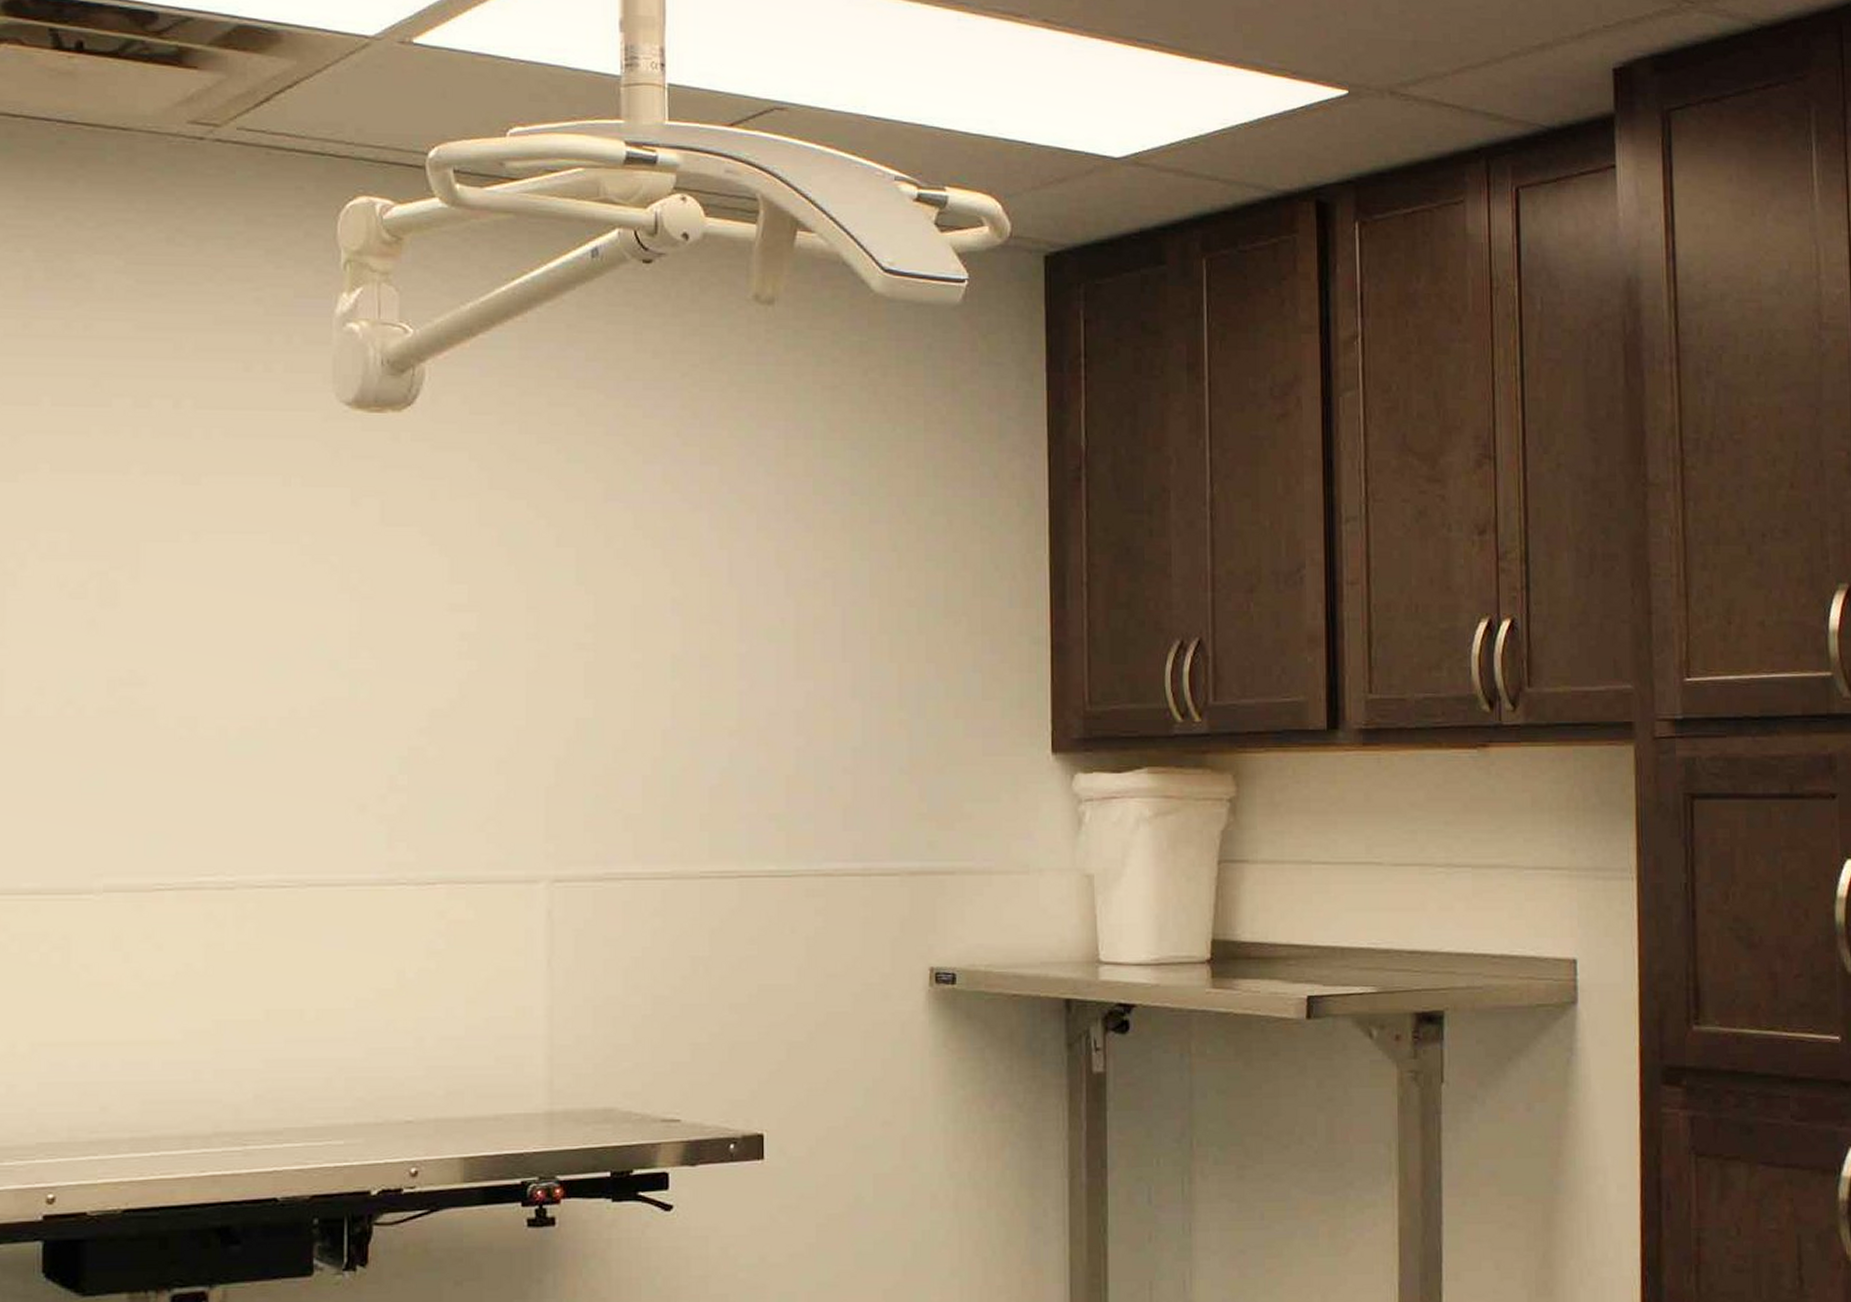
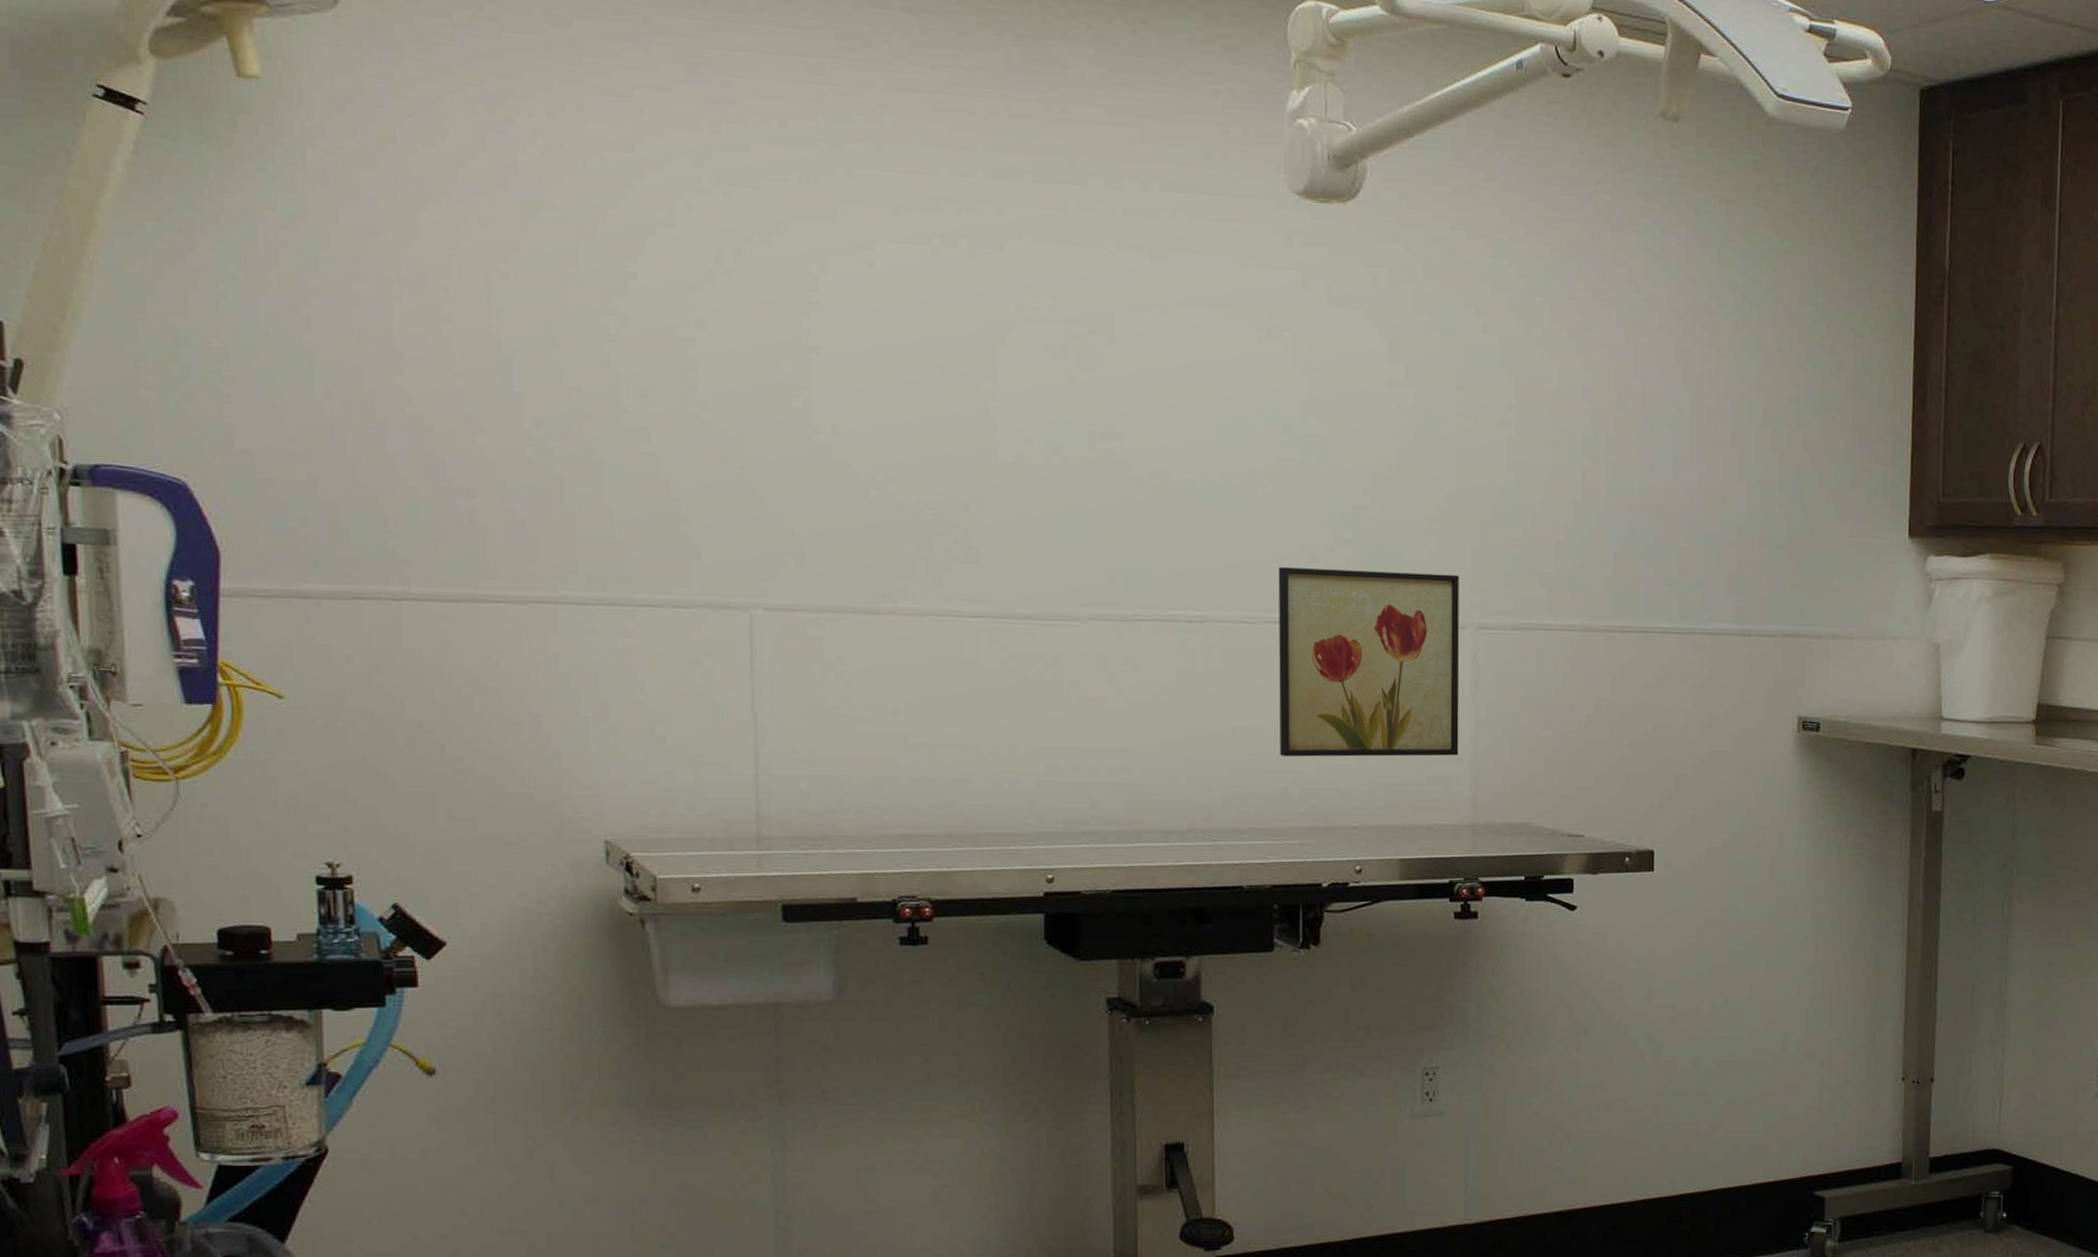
wall art: none [321,821,532,1042] -> present [1278,567,1460,757]

